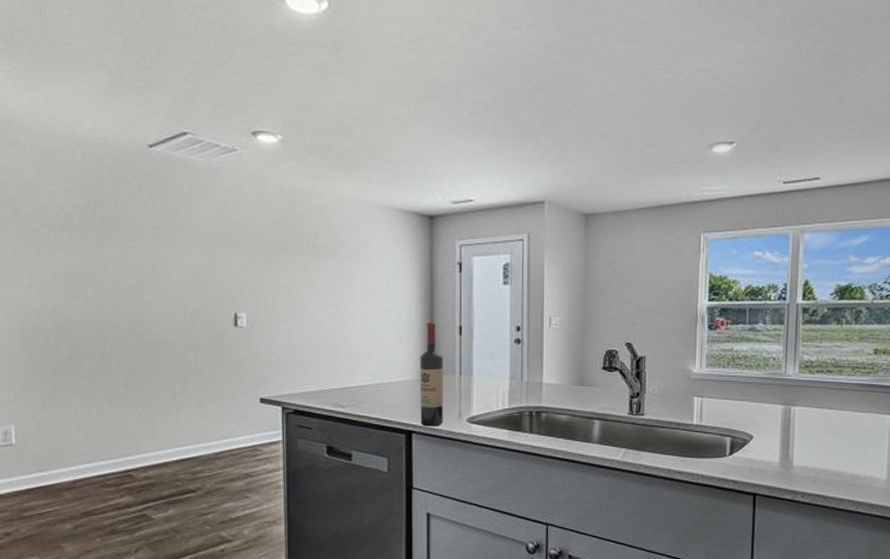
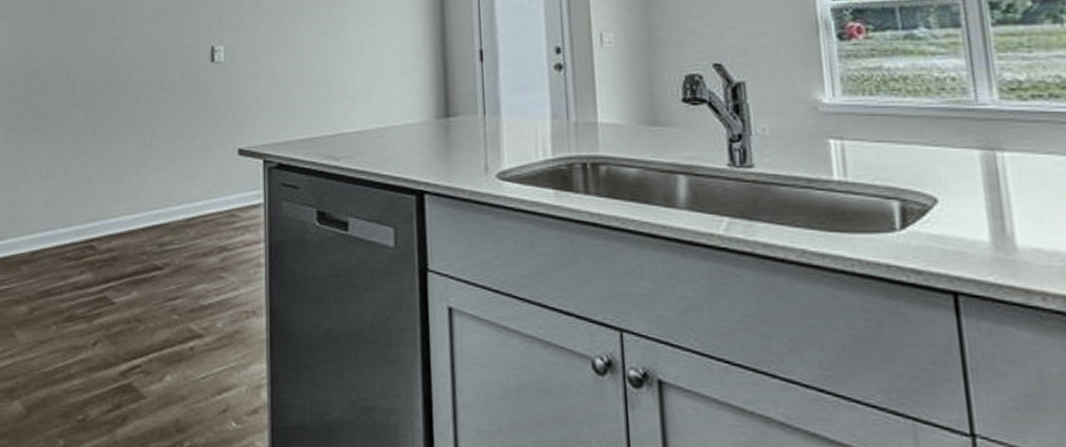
wine bottle: present [420,323,444,427] -> none [431,47,465,185]

